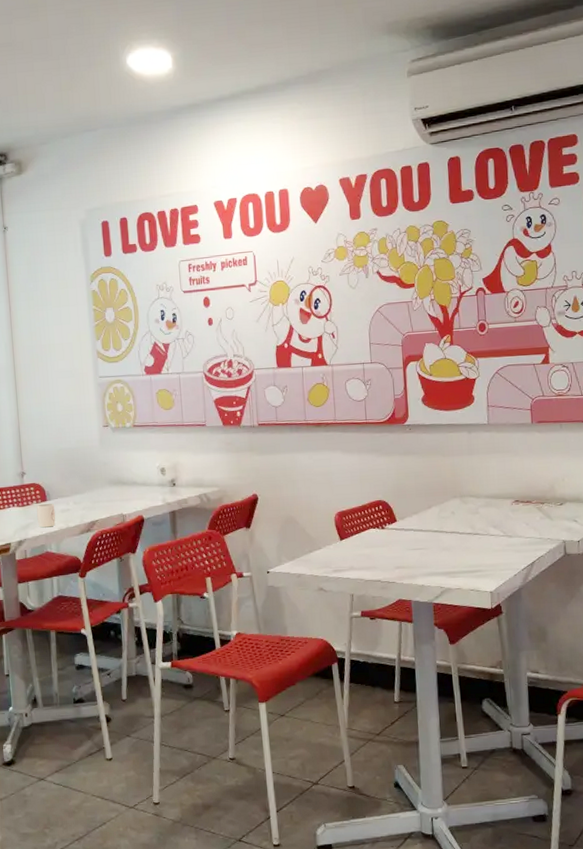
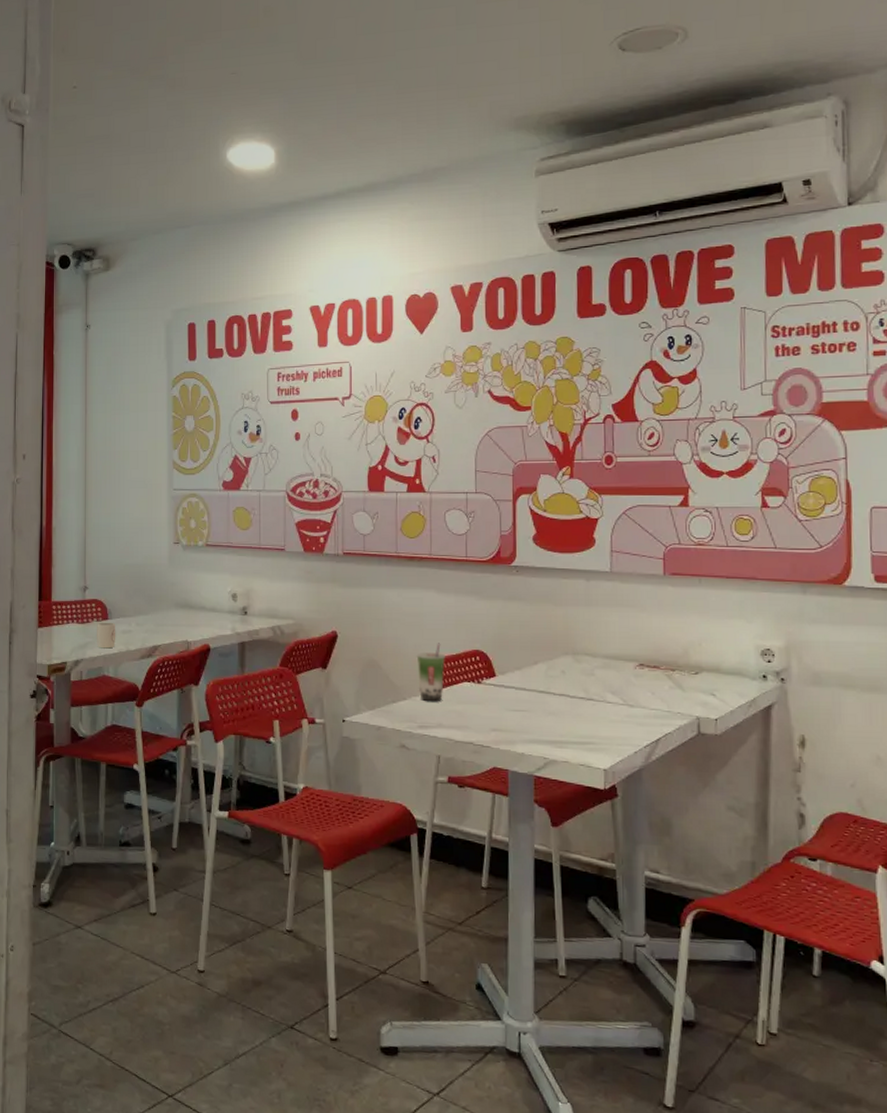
beverage cup: none [328,497,354,548] -> present [416,643,446,701]

